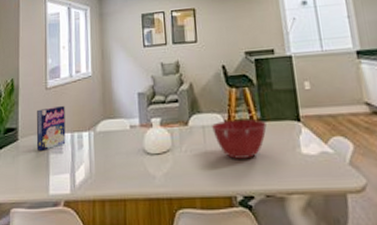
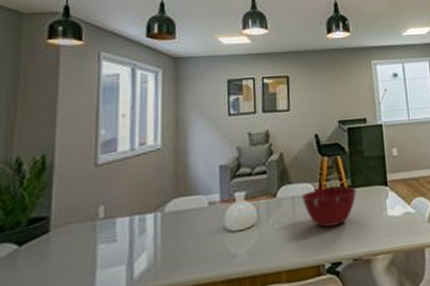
cereal box: present [36,105,66,151] -> none [78,184,122,242]

